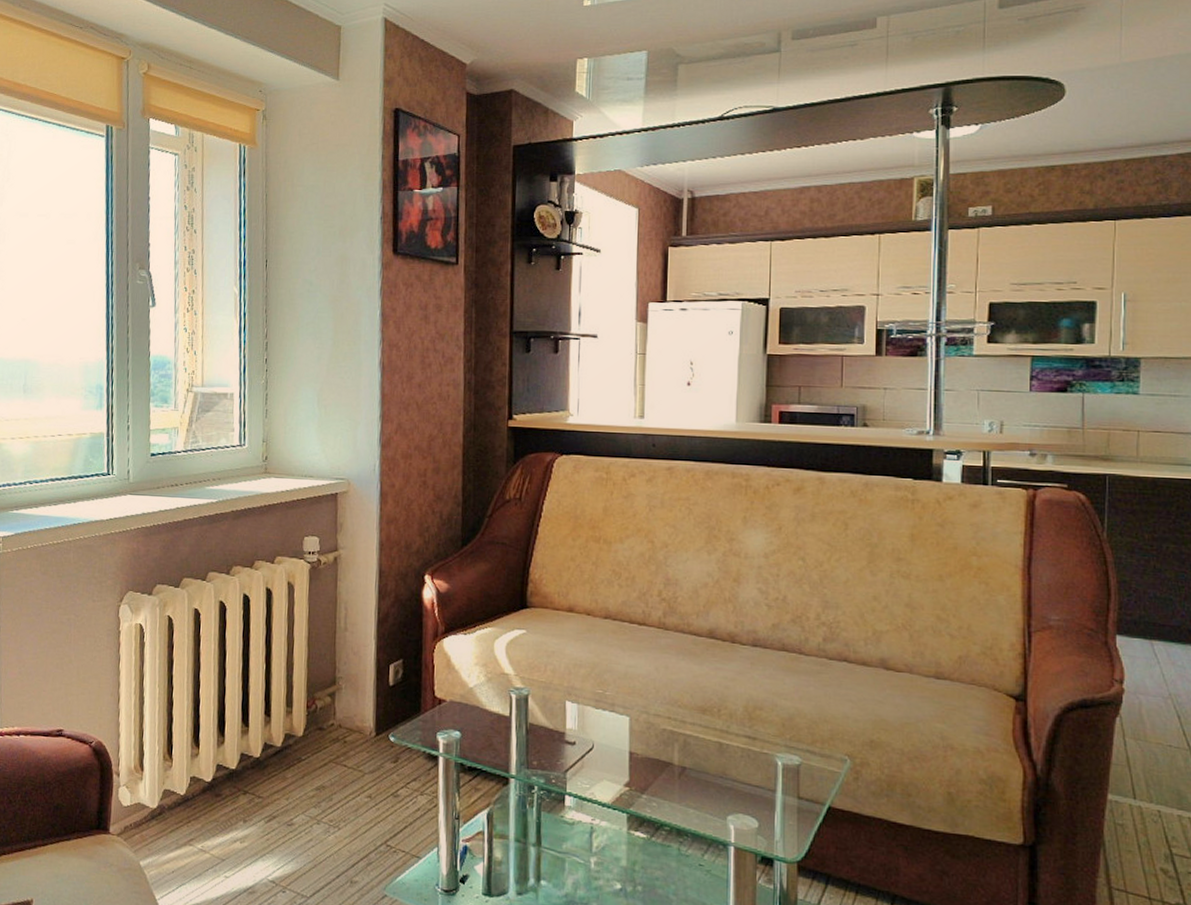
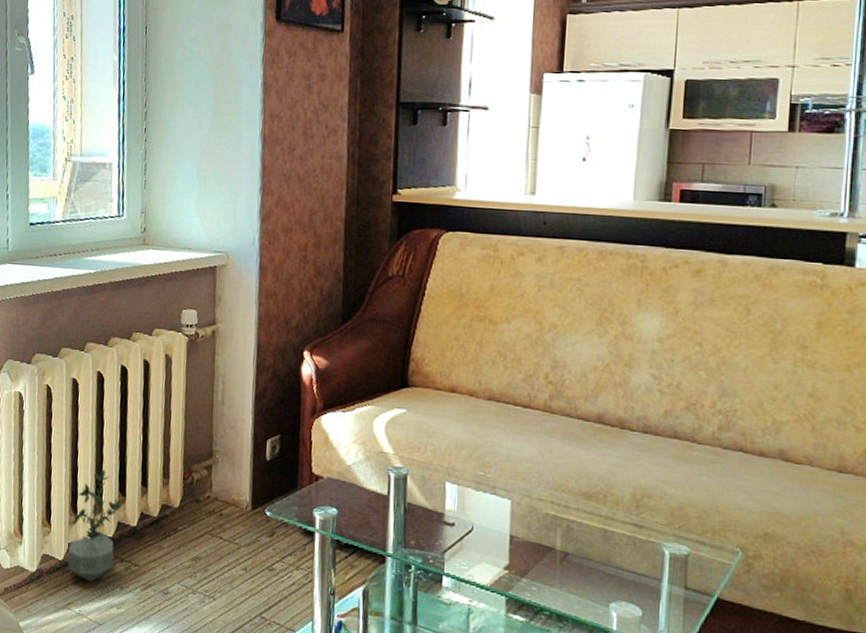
potted plant: none [190,699,248,817] -> present [68,469,125,582]

